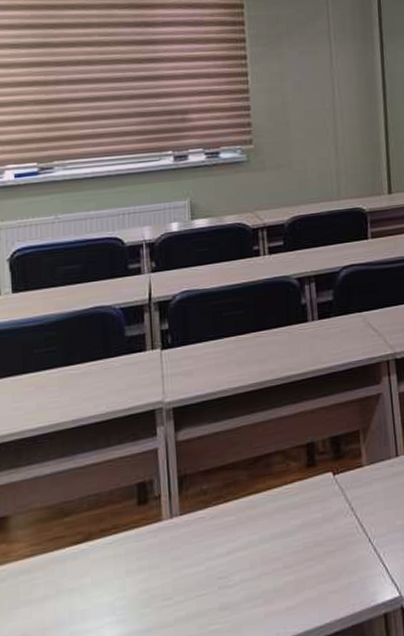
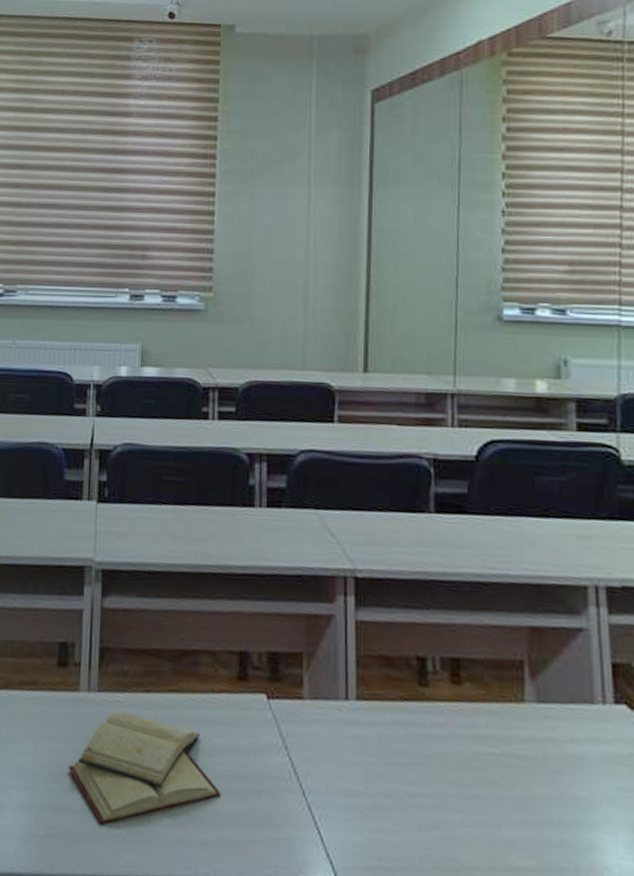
diary: none [158,521,301,627] -> present [68,711,221,824]

